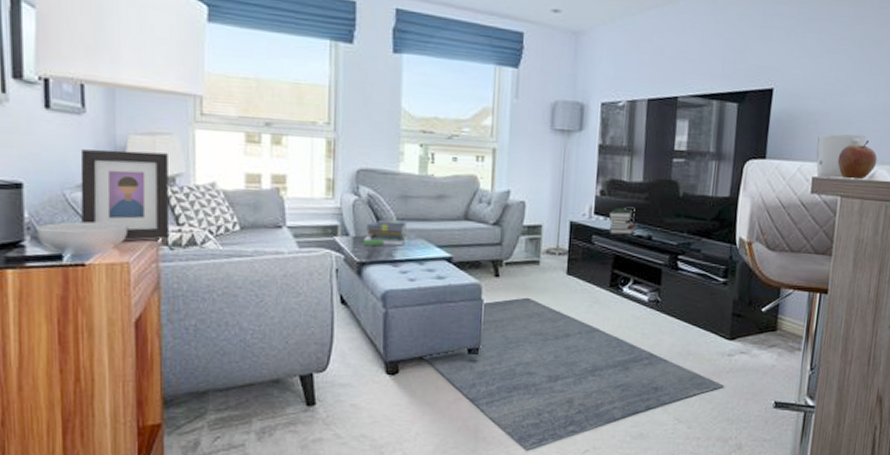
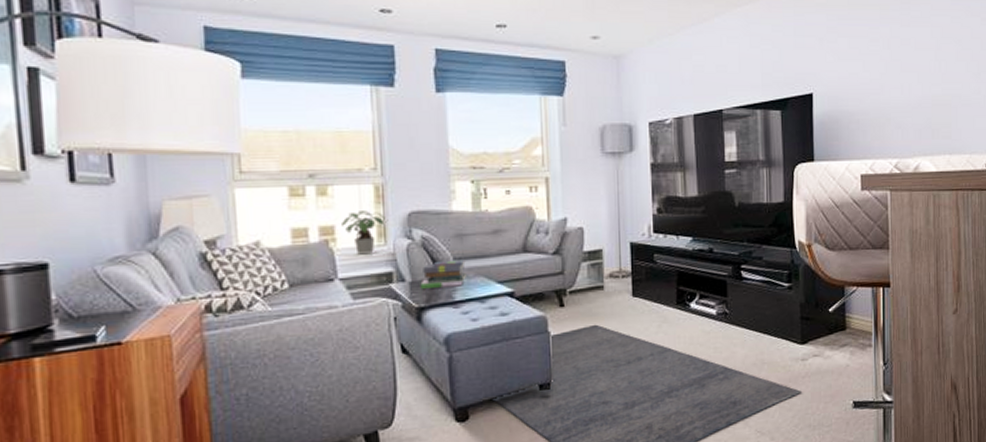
bowl: present [35,221,129,255] -> none [64,294,168,335]
picture frame: present [80,149,170,240] -> none [111,216,214,312]
potted plant: none [293,163,338,206] -> present [342,211,388,255]
books: present [608,207,638,235] -> none [667,222,698,251]
mug: present [816,133,866,179] -> none [861,129,906,174]
fruit: present [837,139,878,180] -> none [882,133,919,173]

